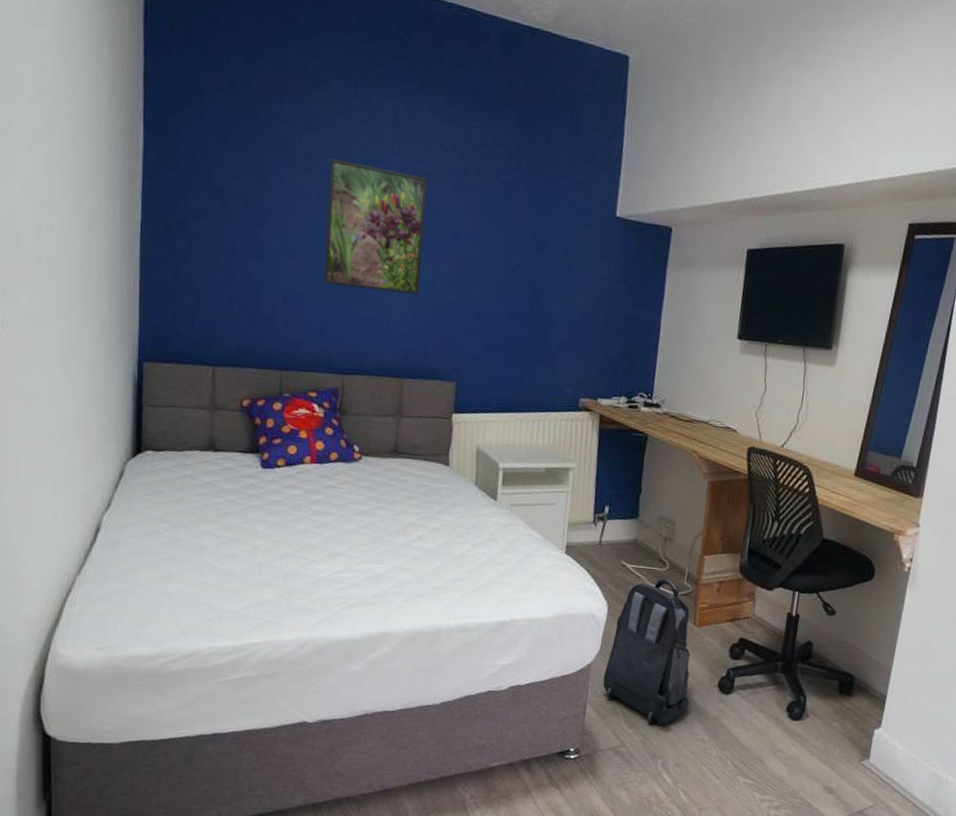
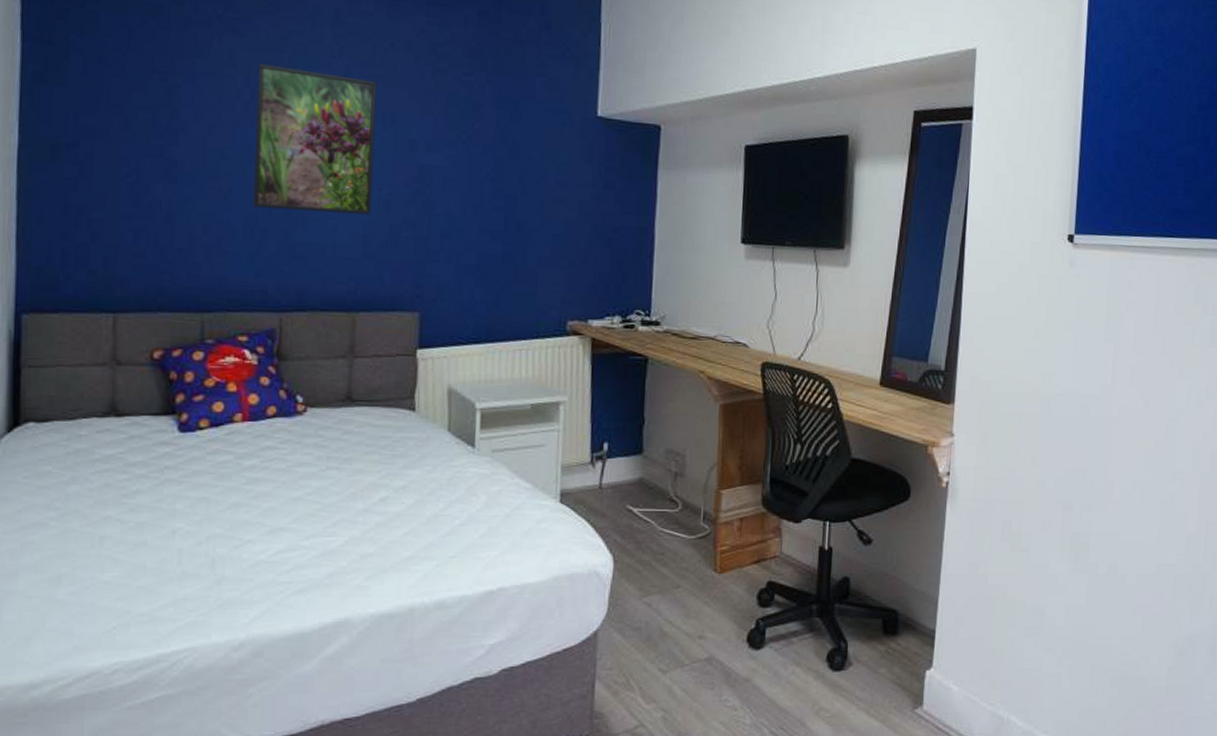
backpack: present [603,579,691,726] -> none [613,521,715,696]

